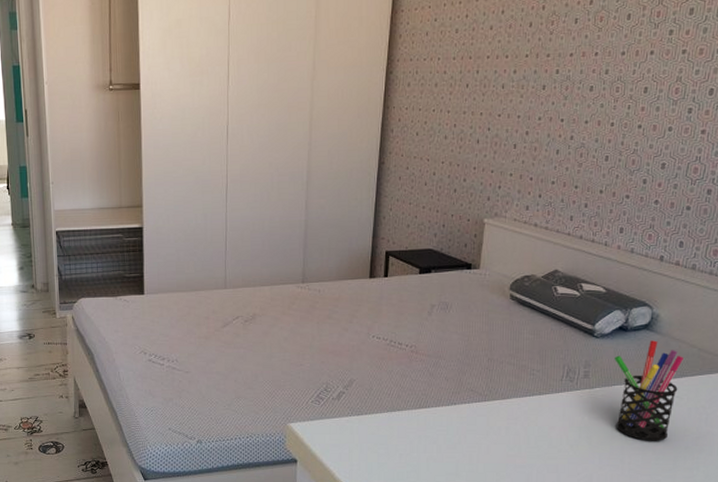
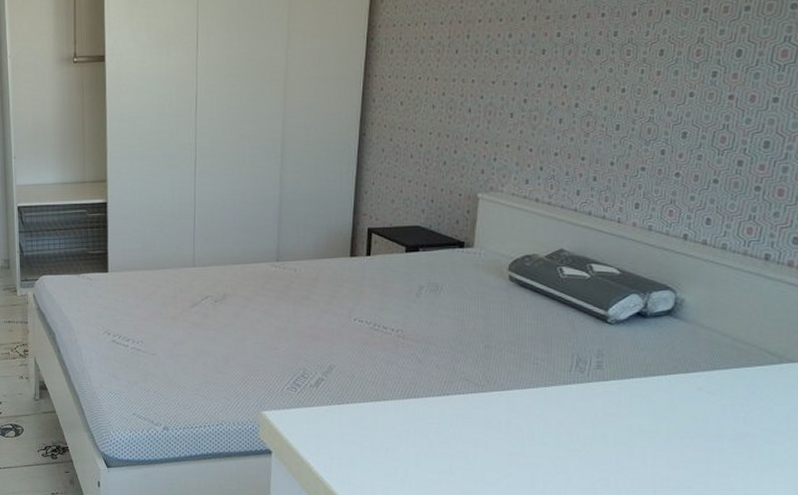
pen holder: present [615,340,684,441] -> none [632,328,715,442]

